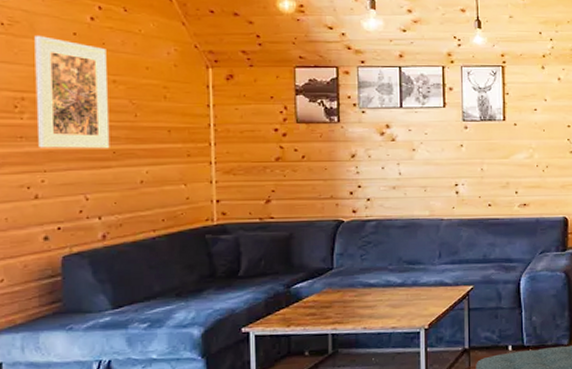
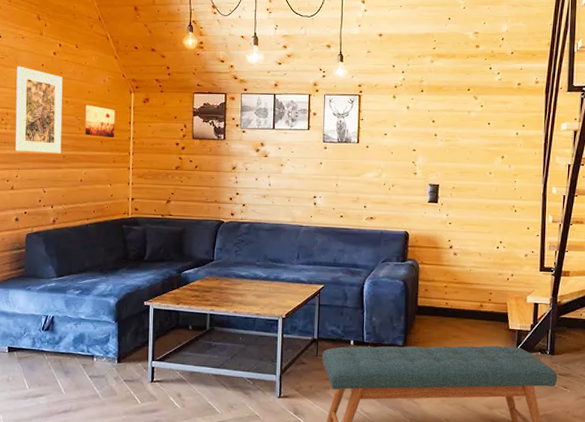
wall art: none [143,84,188,125] -> present [85,105,116,138]

